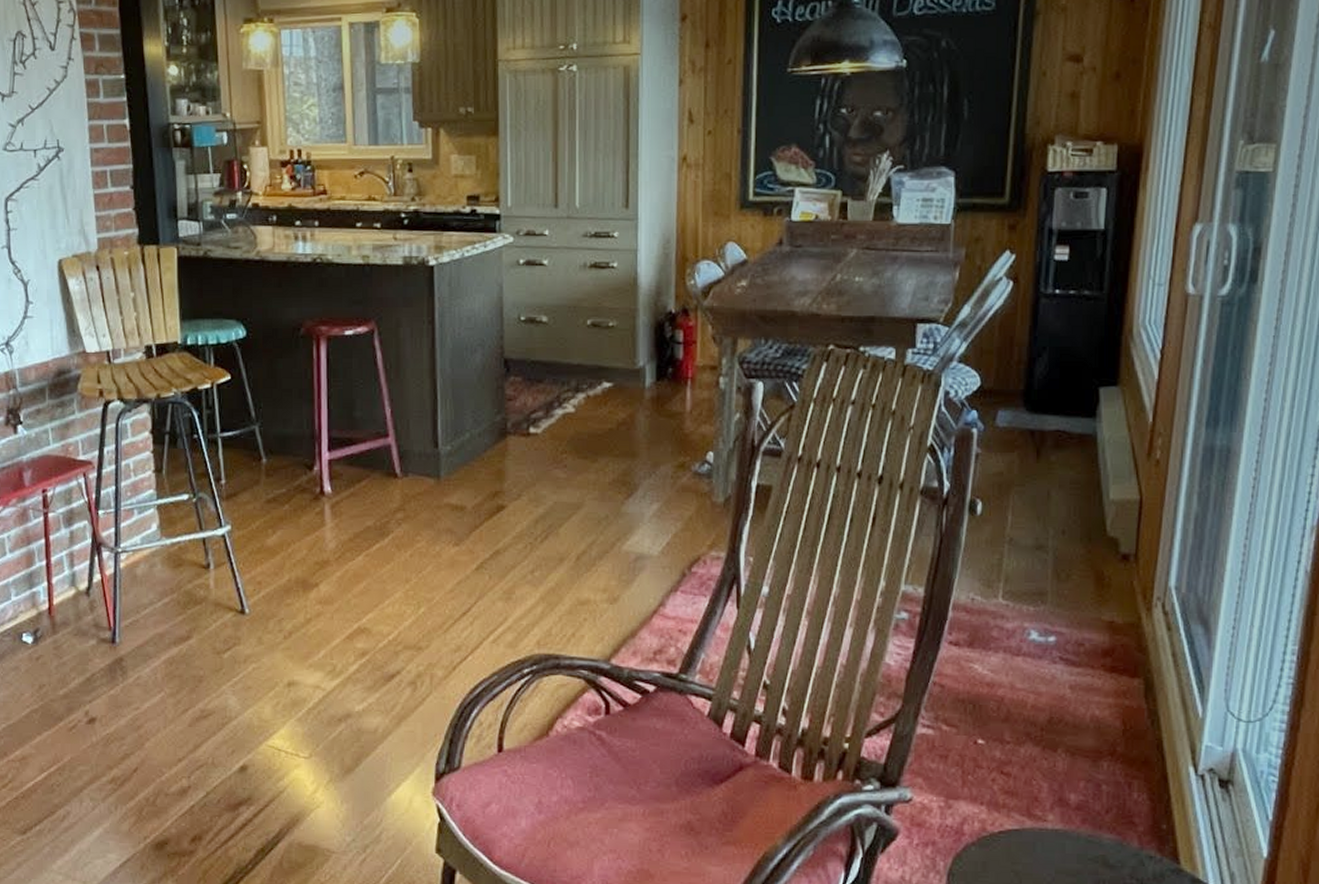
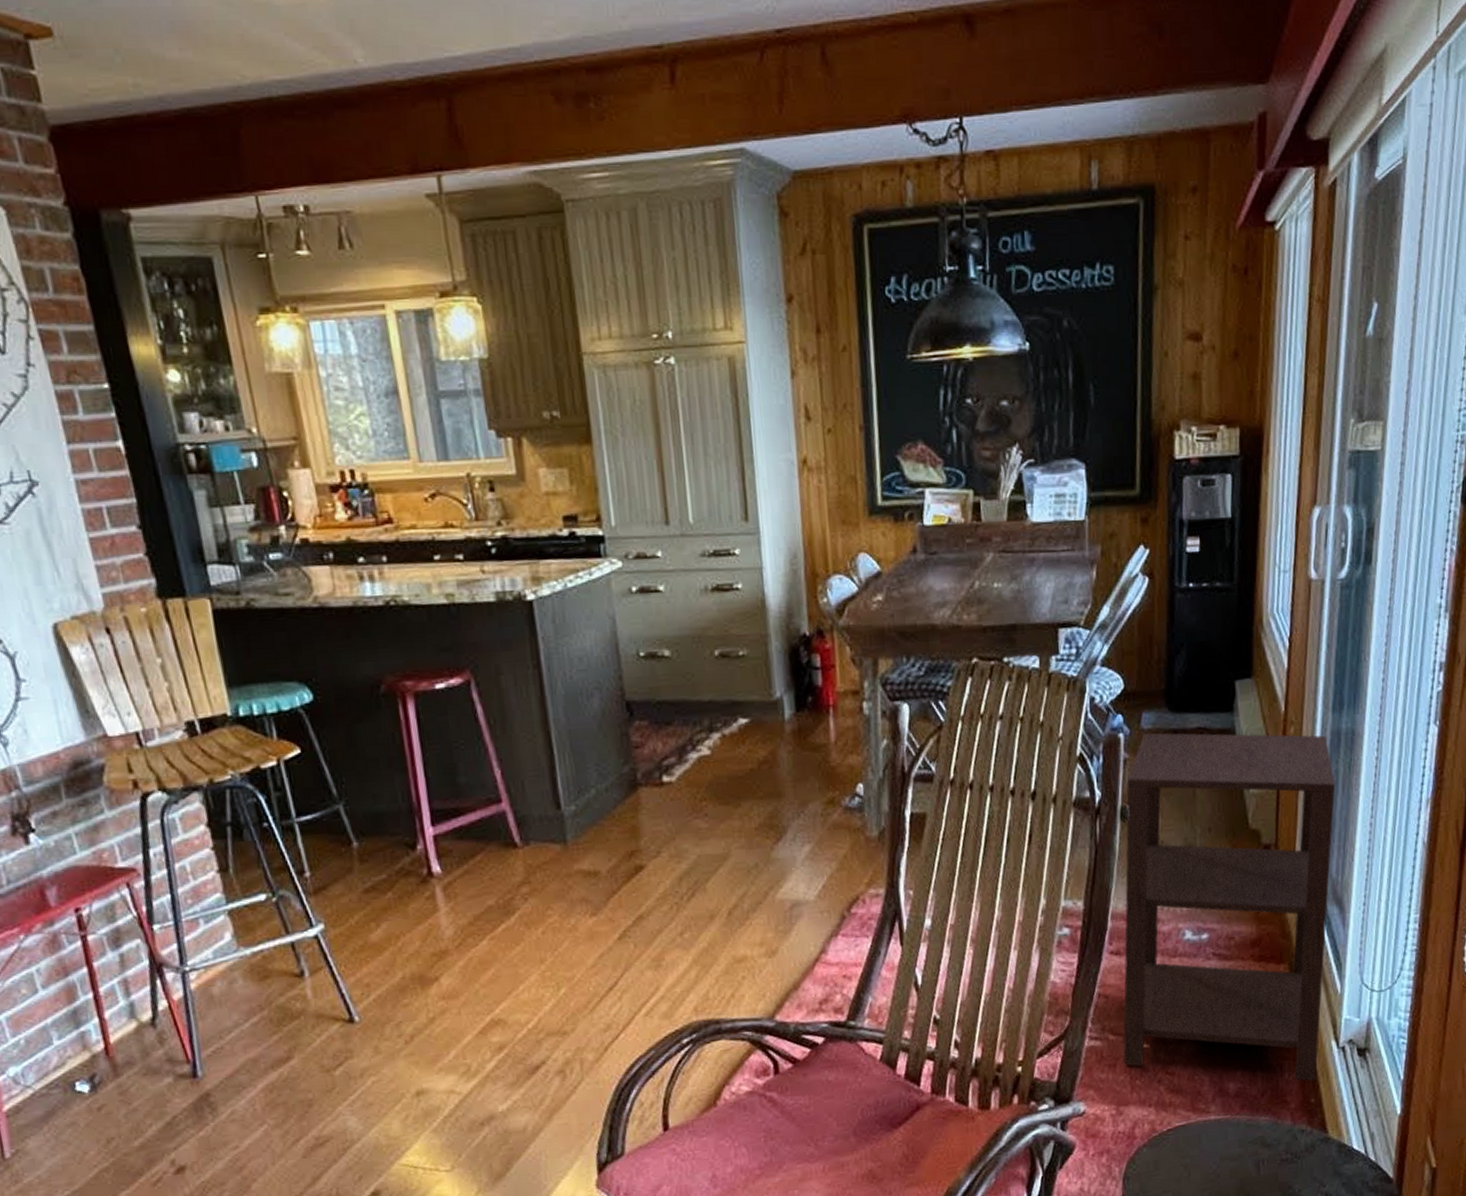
side table: none [956,430,1206,807] -> present [1123,732,1336,1082]

